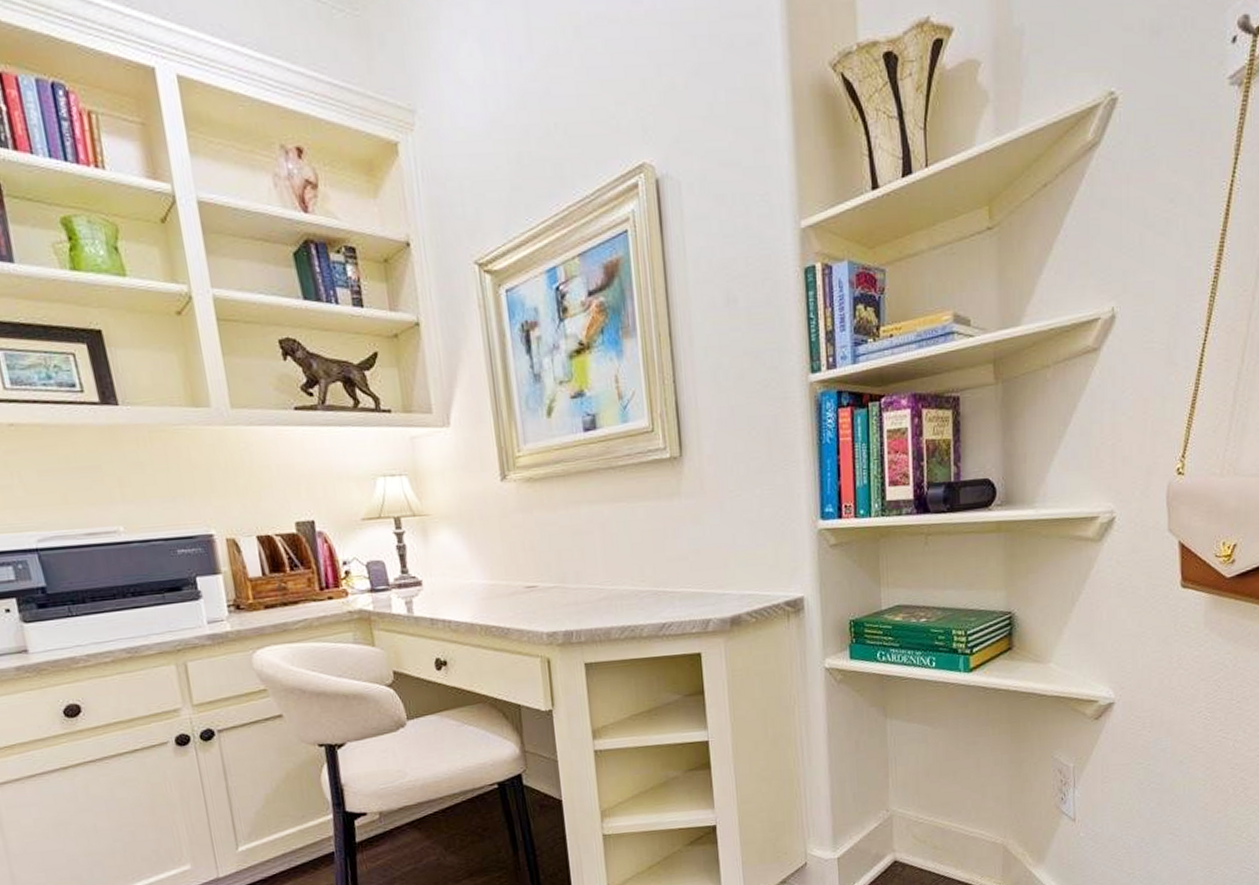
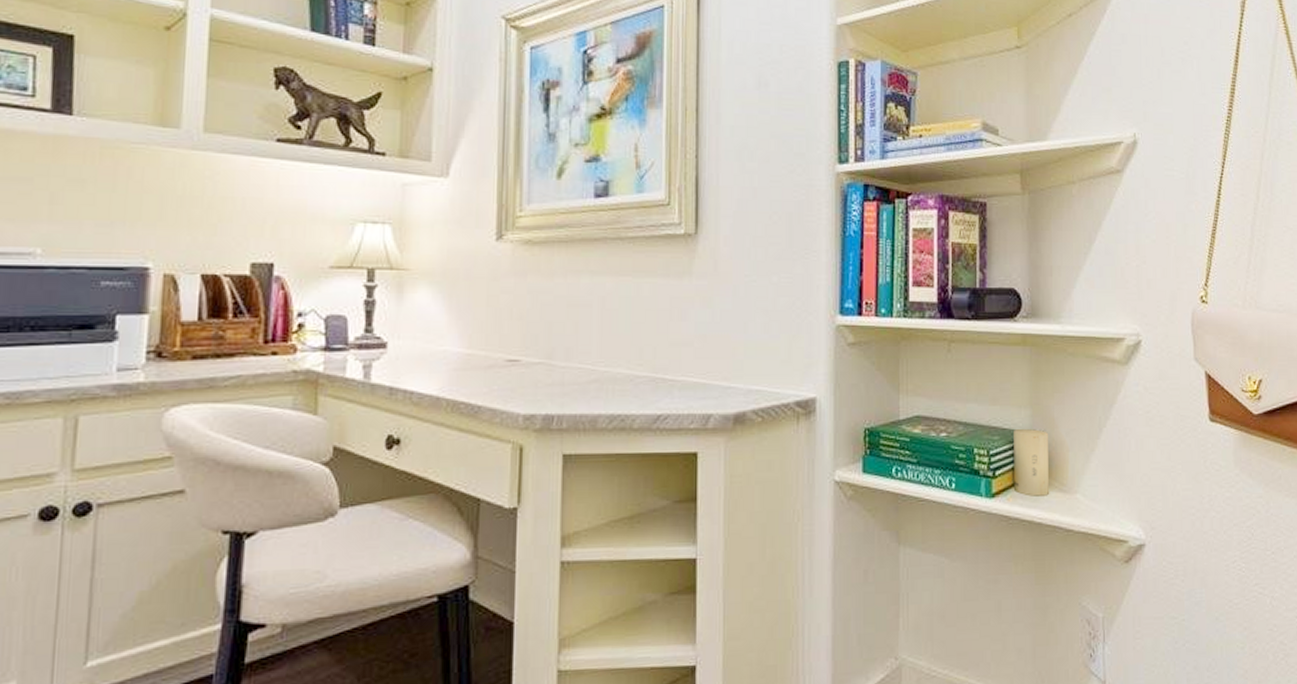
candle: none [990,608,1024,669] -> present [1014,428,1049,497]

